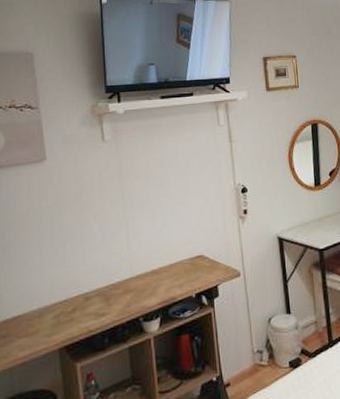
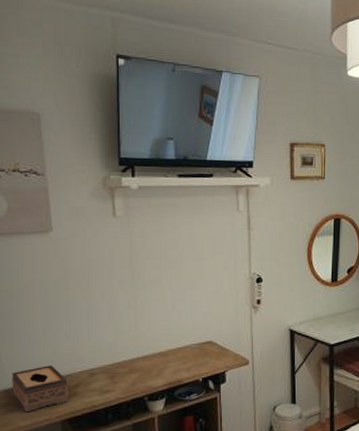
tissue box: none [10,292,66,343] -> present [12,365,69,413]

